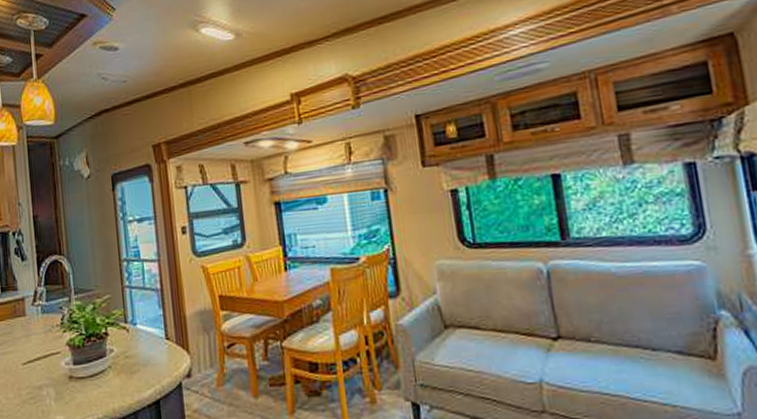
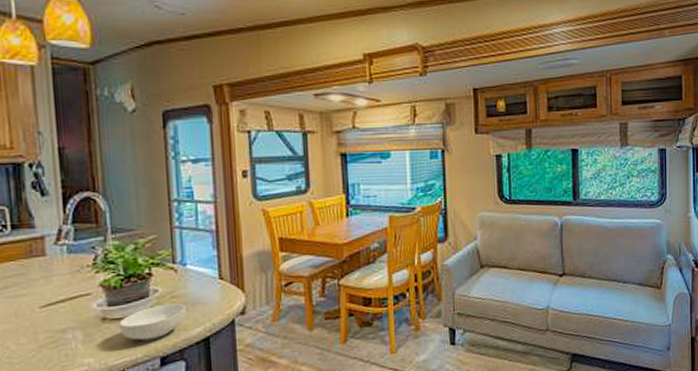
cereal bowl: none [83,363,139,401] -> present [119,303,187,341]

